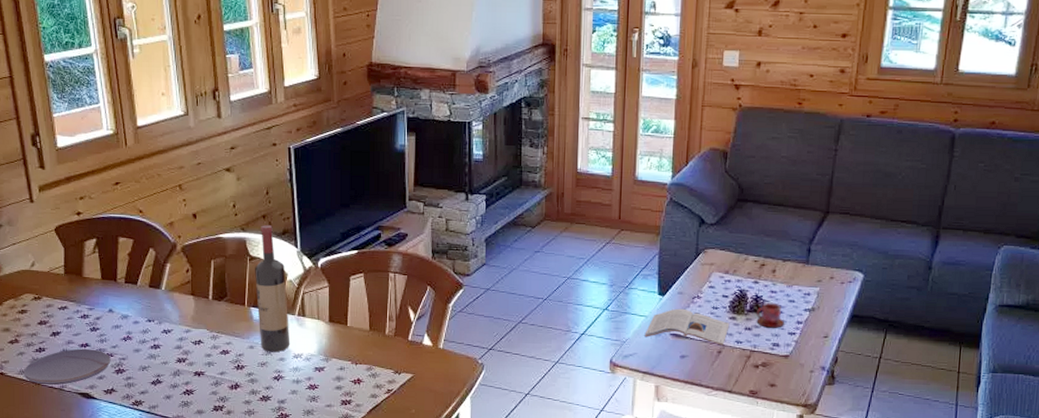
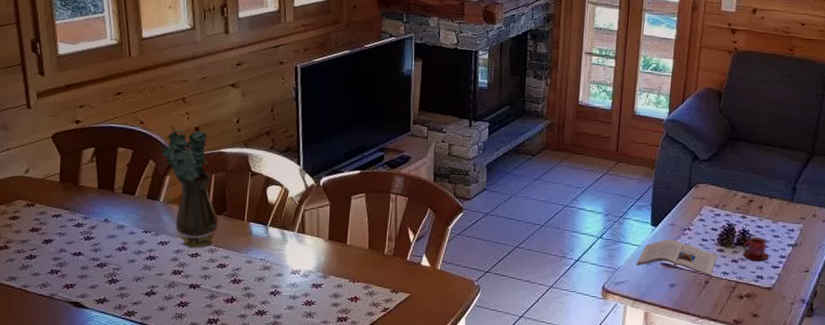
plate: present [23,348,111,385] -> none [12,257,104,293]
vase: none [160,213,220,335] -> present [161,126,219,248]
wine bottle: present [255,224,290,353] -> none [256,141,289,268]

